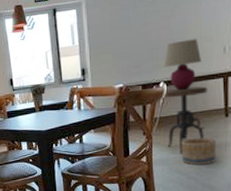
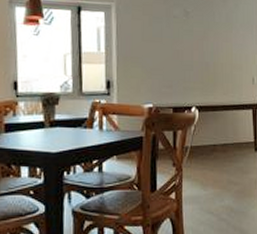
table lamp: present [164,39,202,90] -> none [196,65,233,118]
side table: present [164,86,208,153] -> none [196,115,238,190]
basket: present [181,137,216,165] -> none [212,172,247,205]

